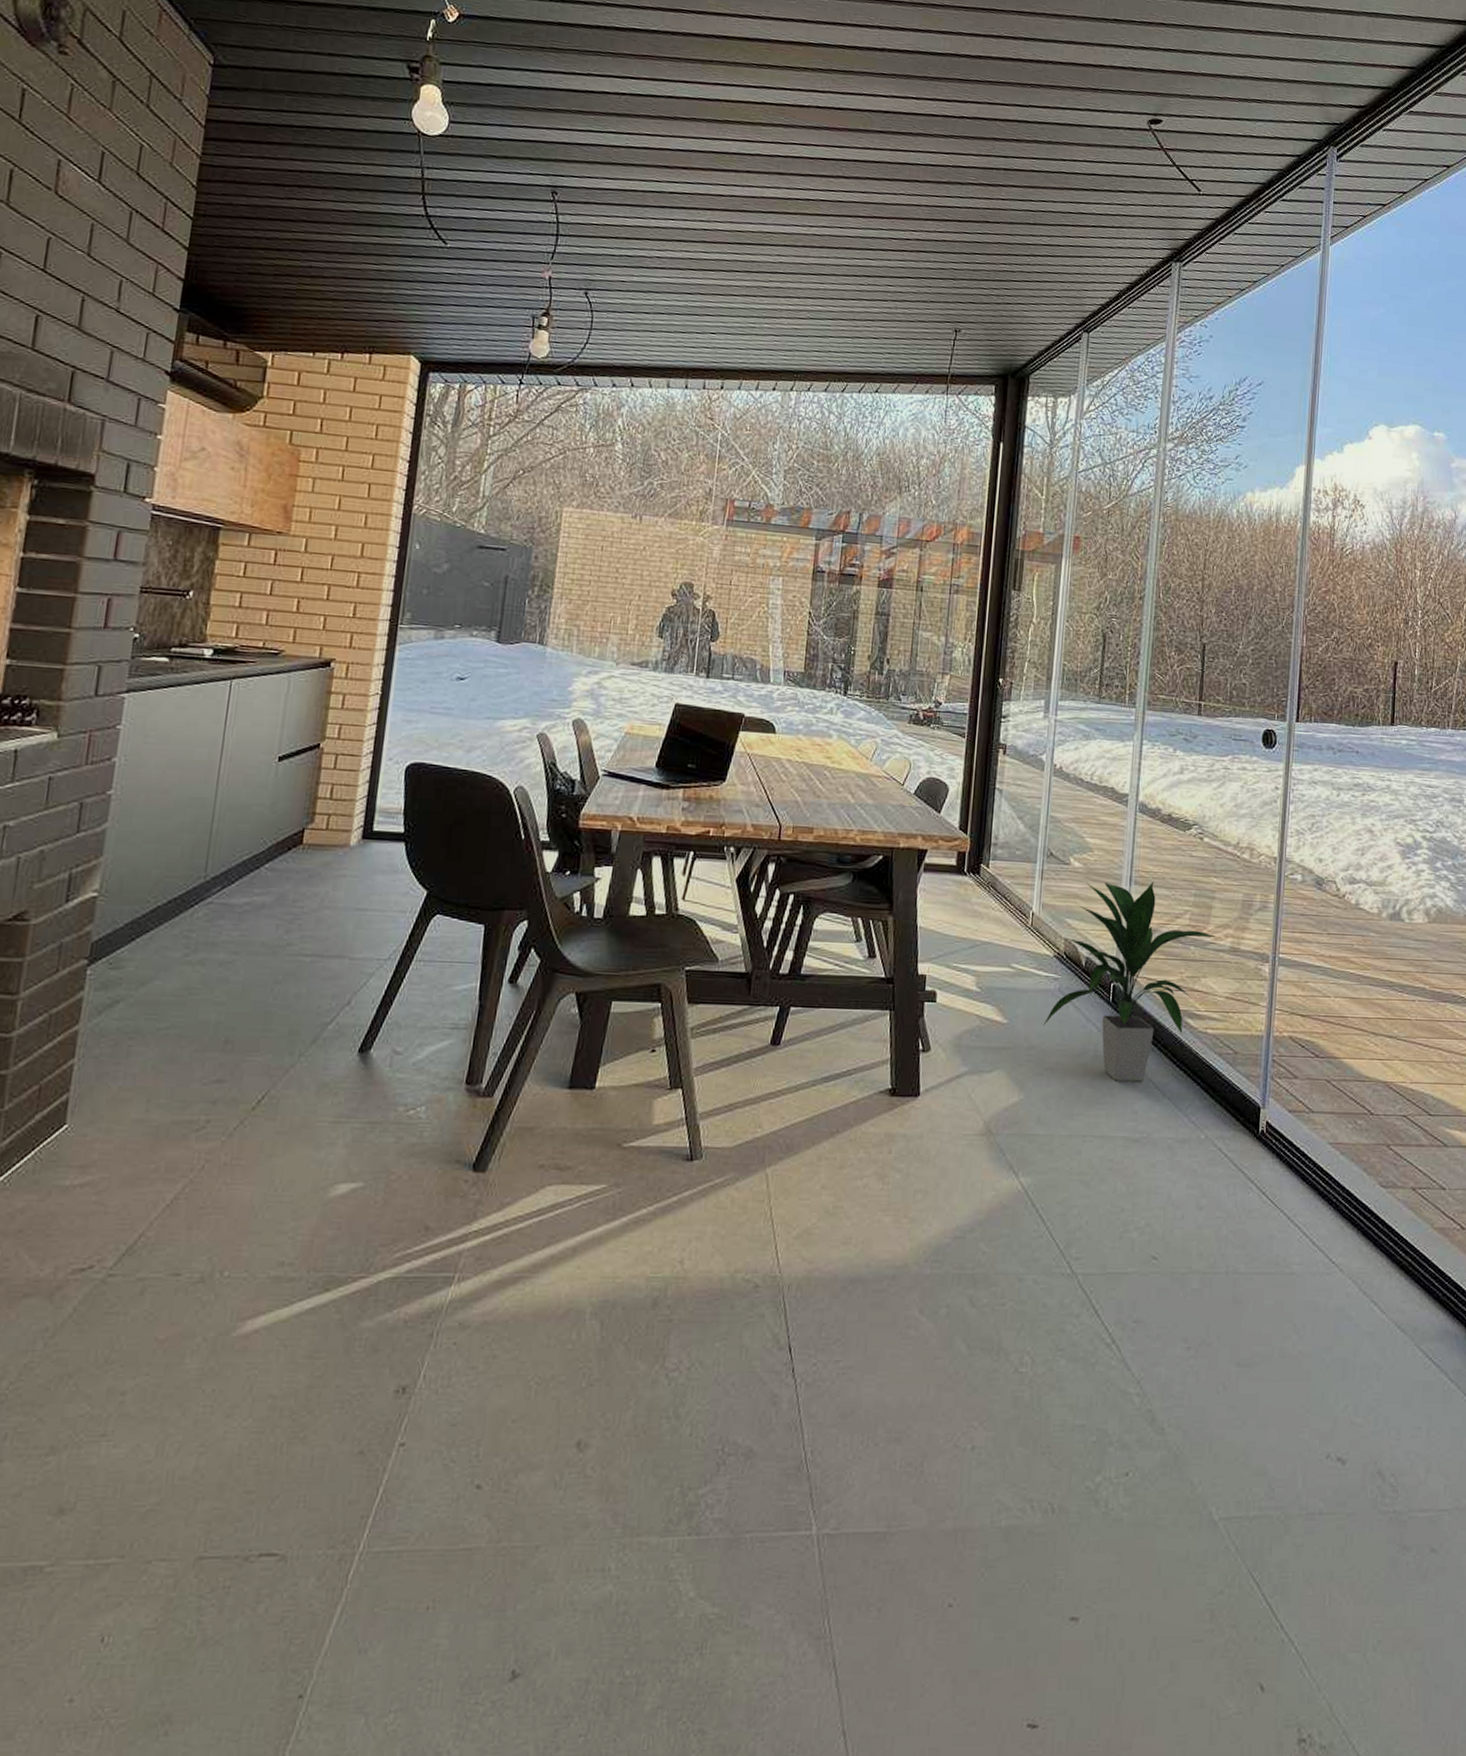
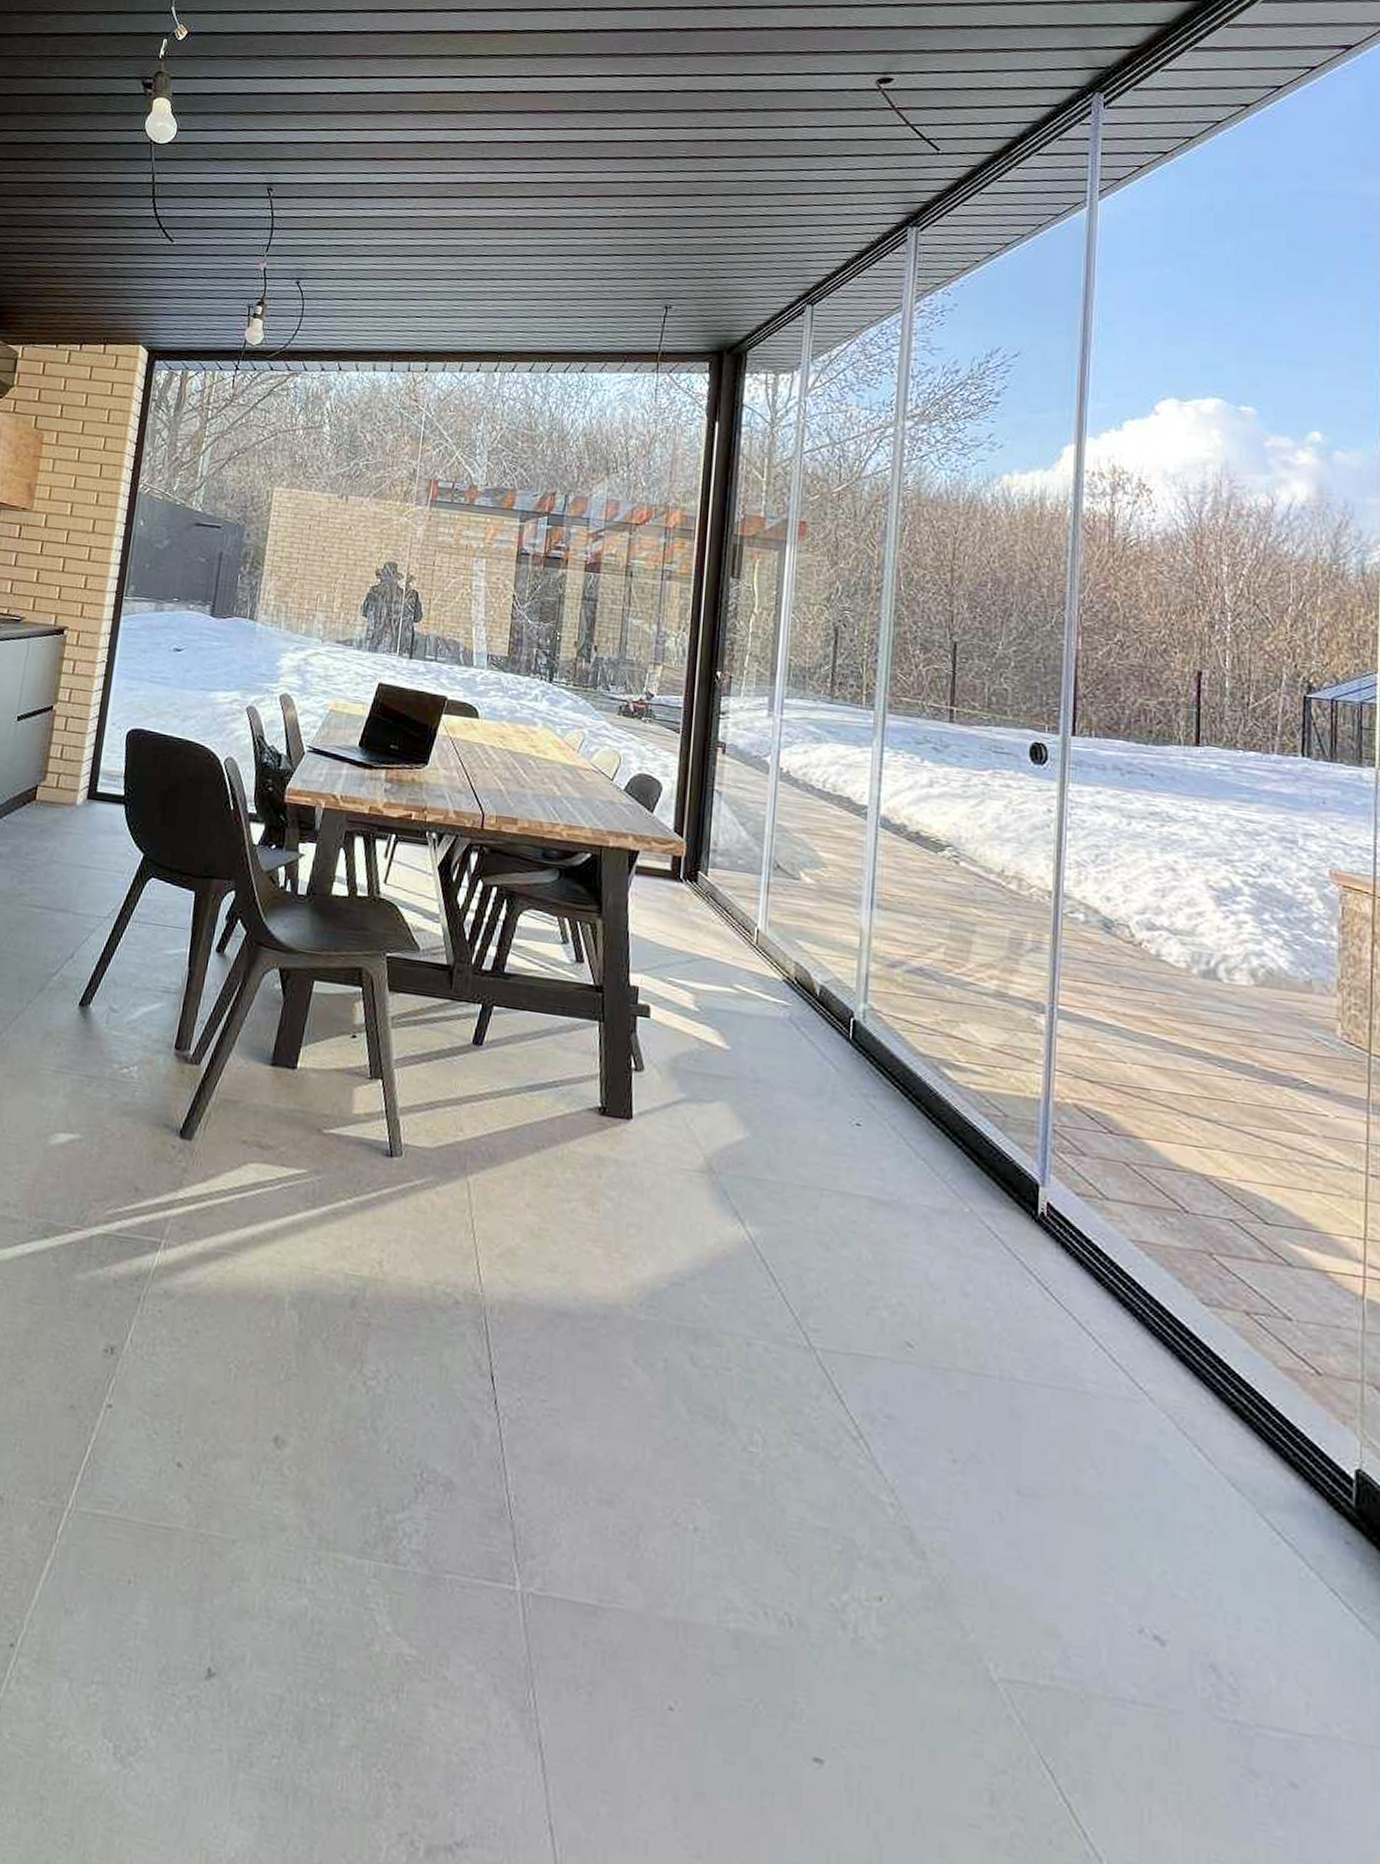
indoor plant: present [1043,881,1217,1082] -> none [771,902,979,1136]

